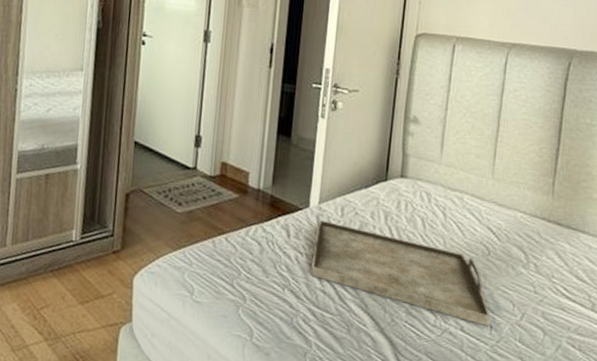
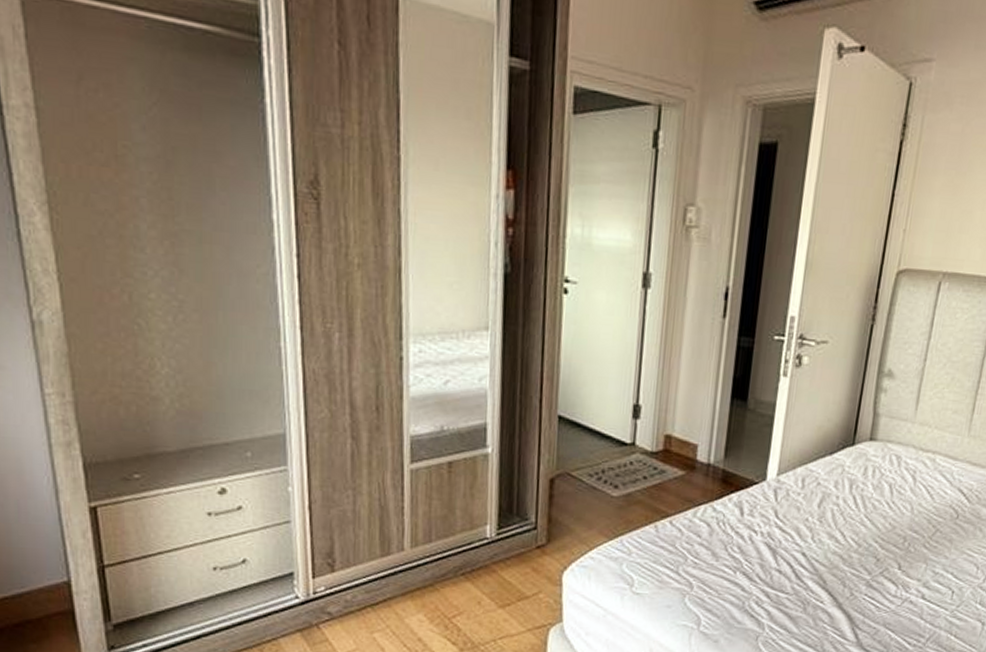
serving tray: present [310,220,490,326] -> none [765,494,953,592]

